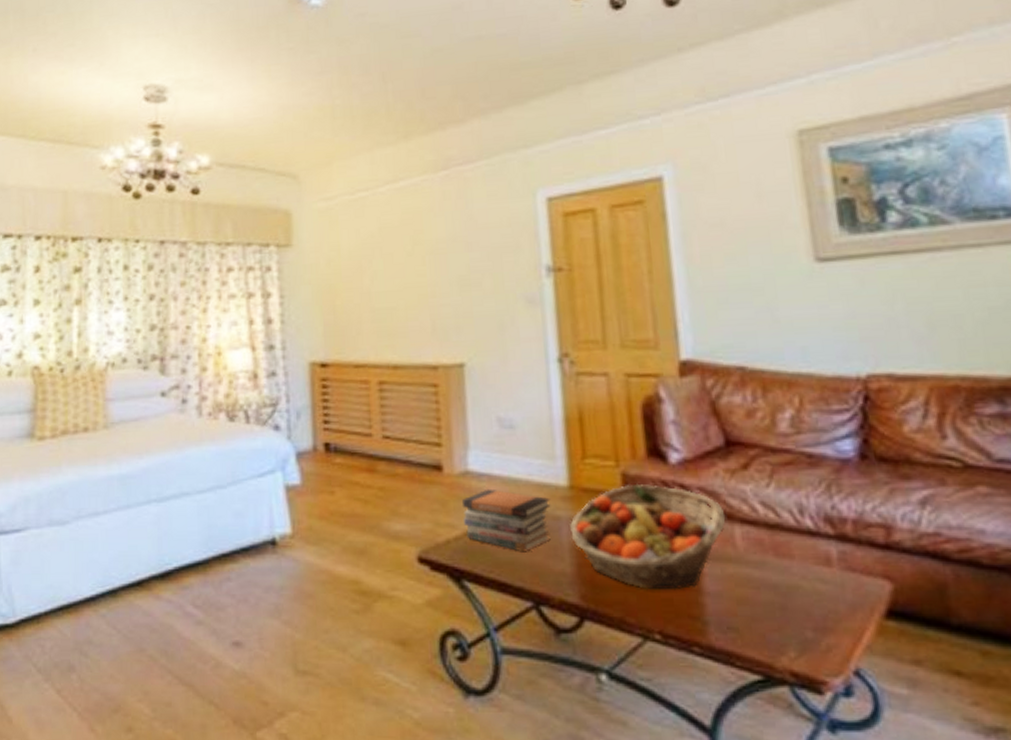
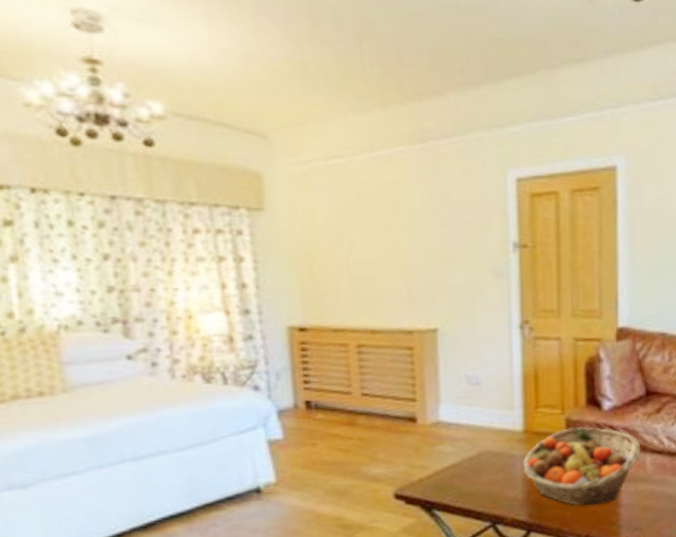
book stack: present [461,488,551,552] -> none [433,435,508,485]

